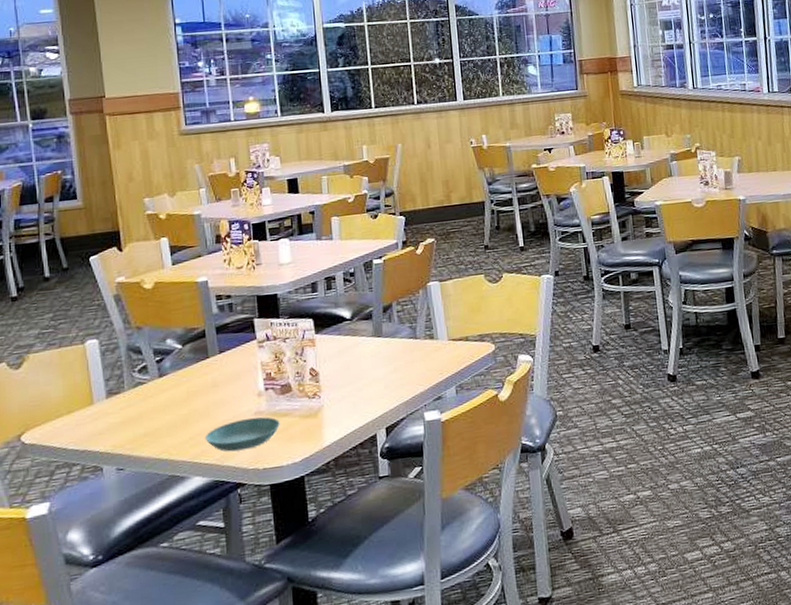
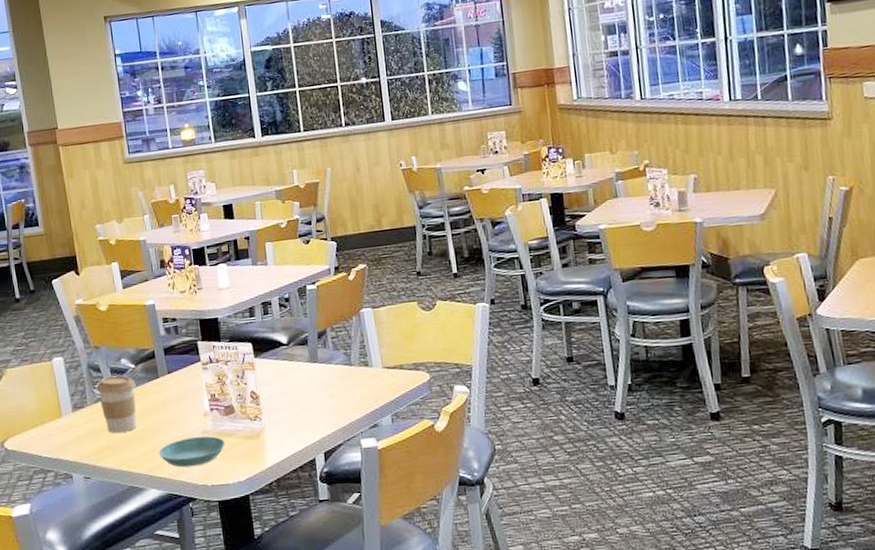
coffee cup: none [136,356,182,419] -> present [97,375,137,433]

